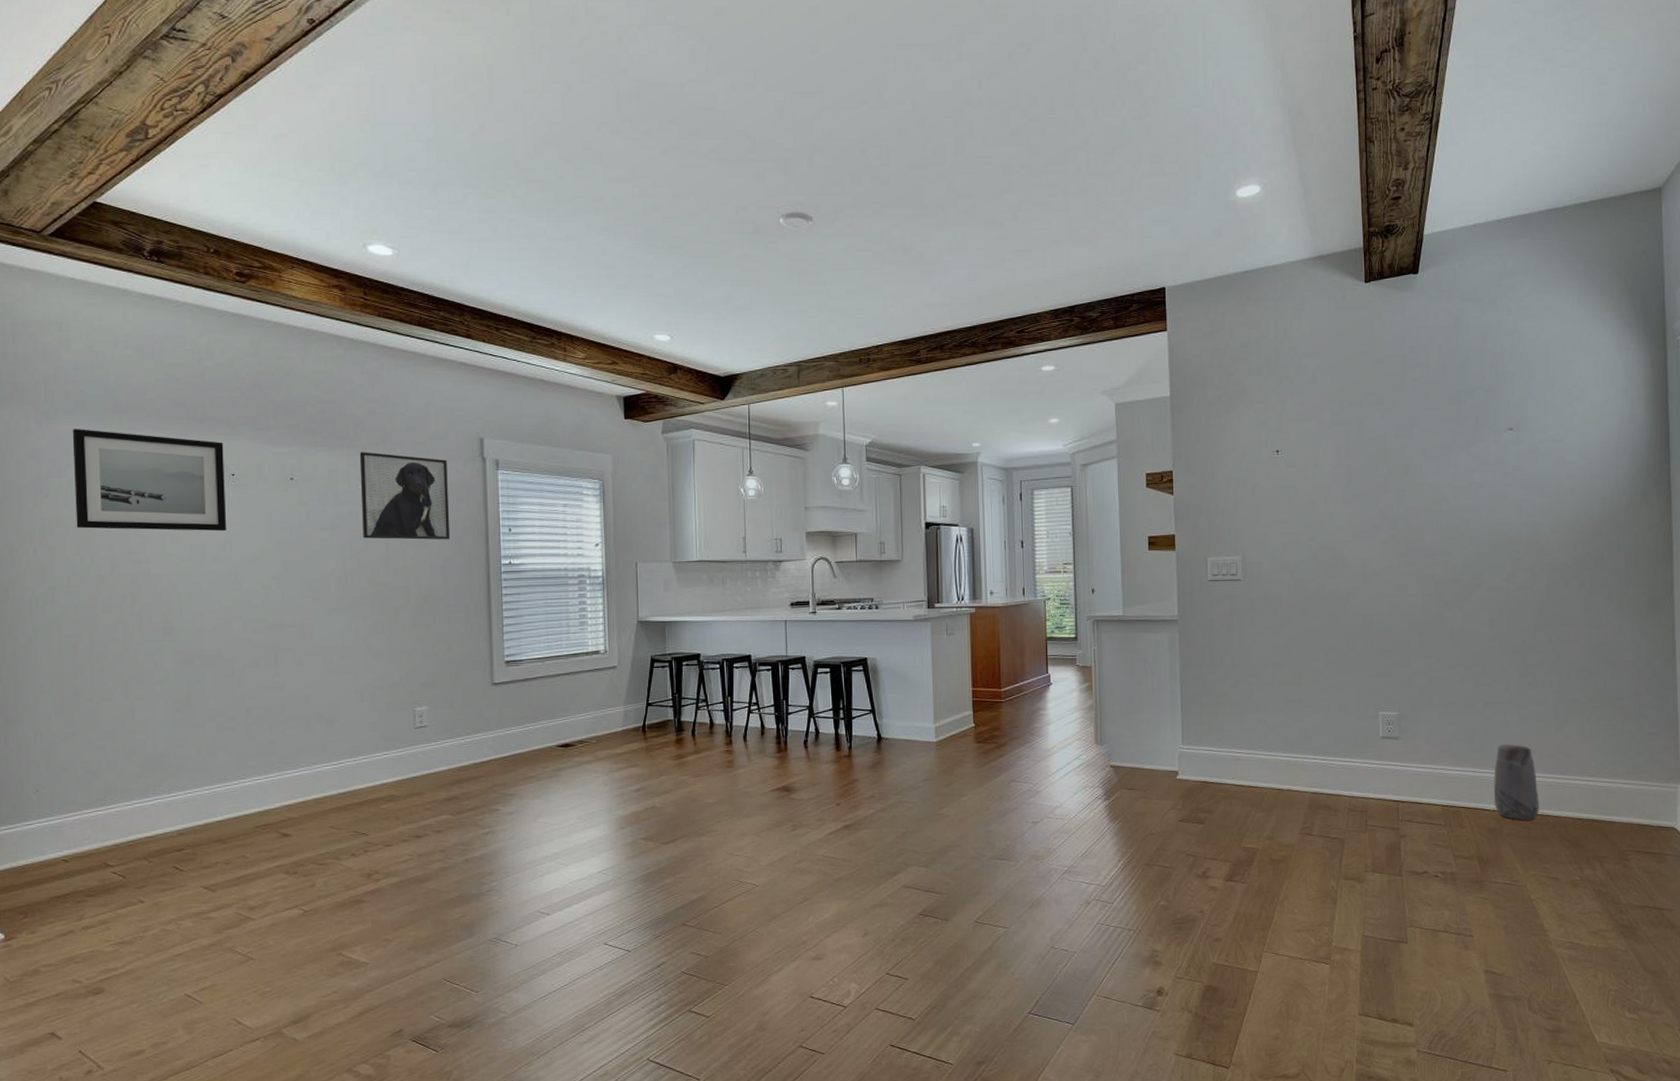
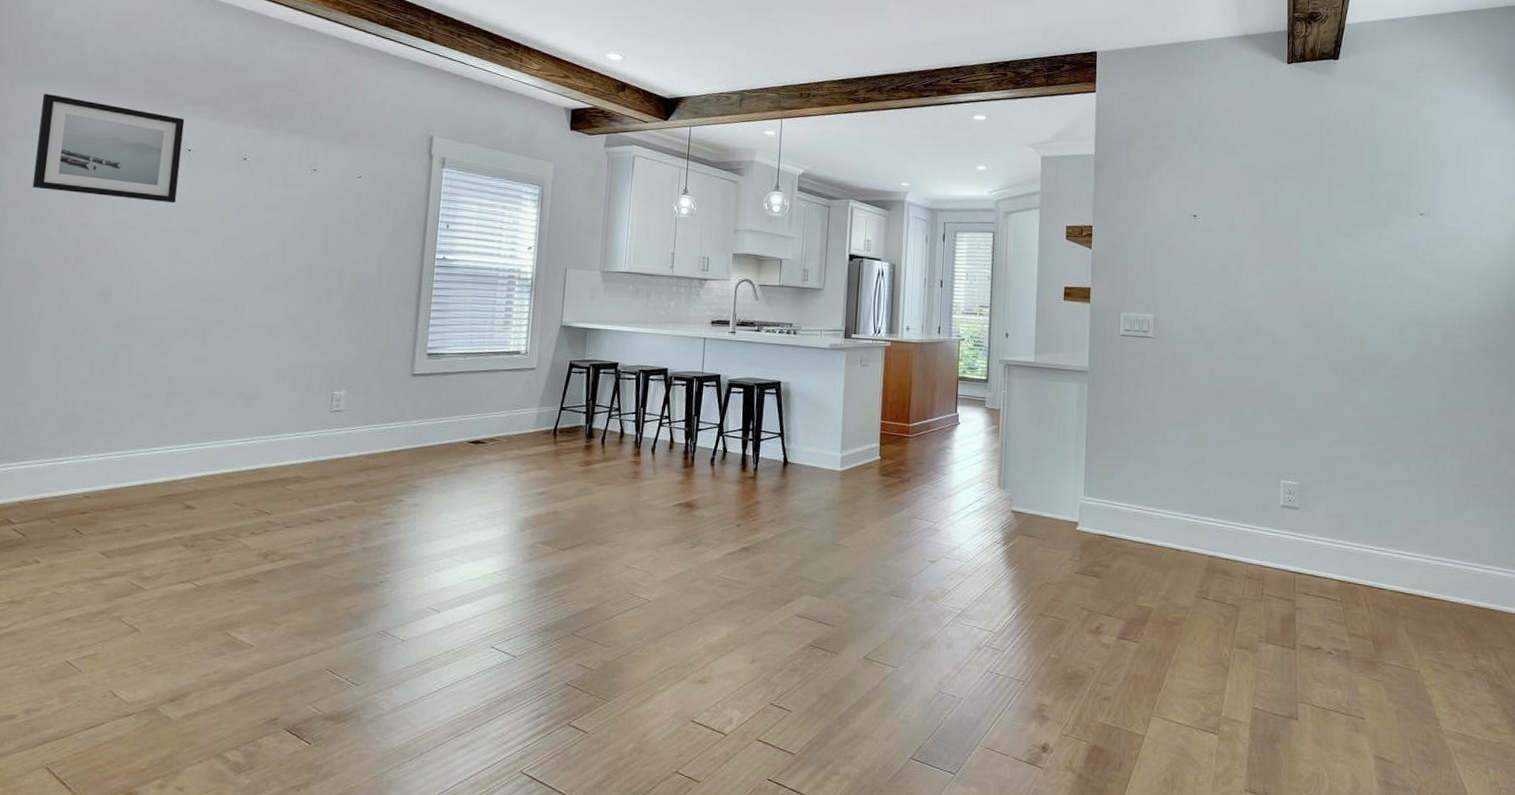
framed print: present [359,452,451,540] -> none [305,139,396,231]
vase: present [1494,744,1539,821] -> none [1391,524,1436,604]

